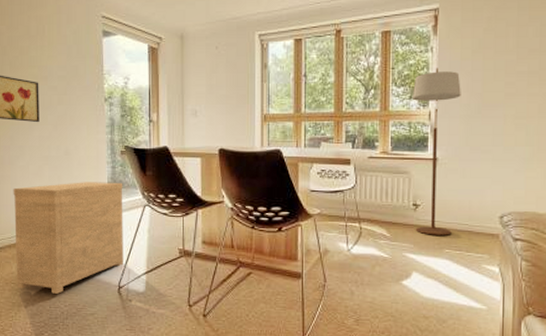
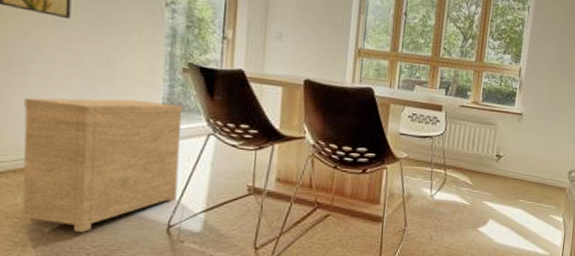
floor lamp: present [412,67,461,236] -> none [495,26,550,187]

